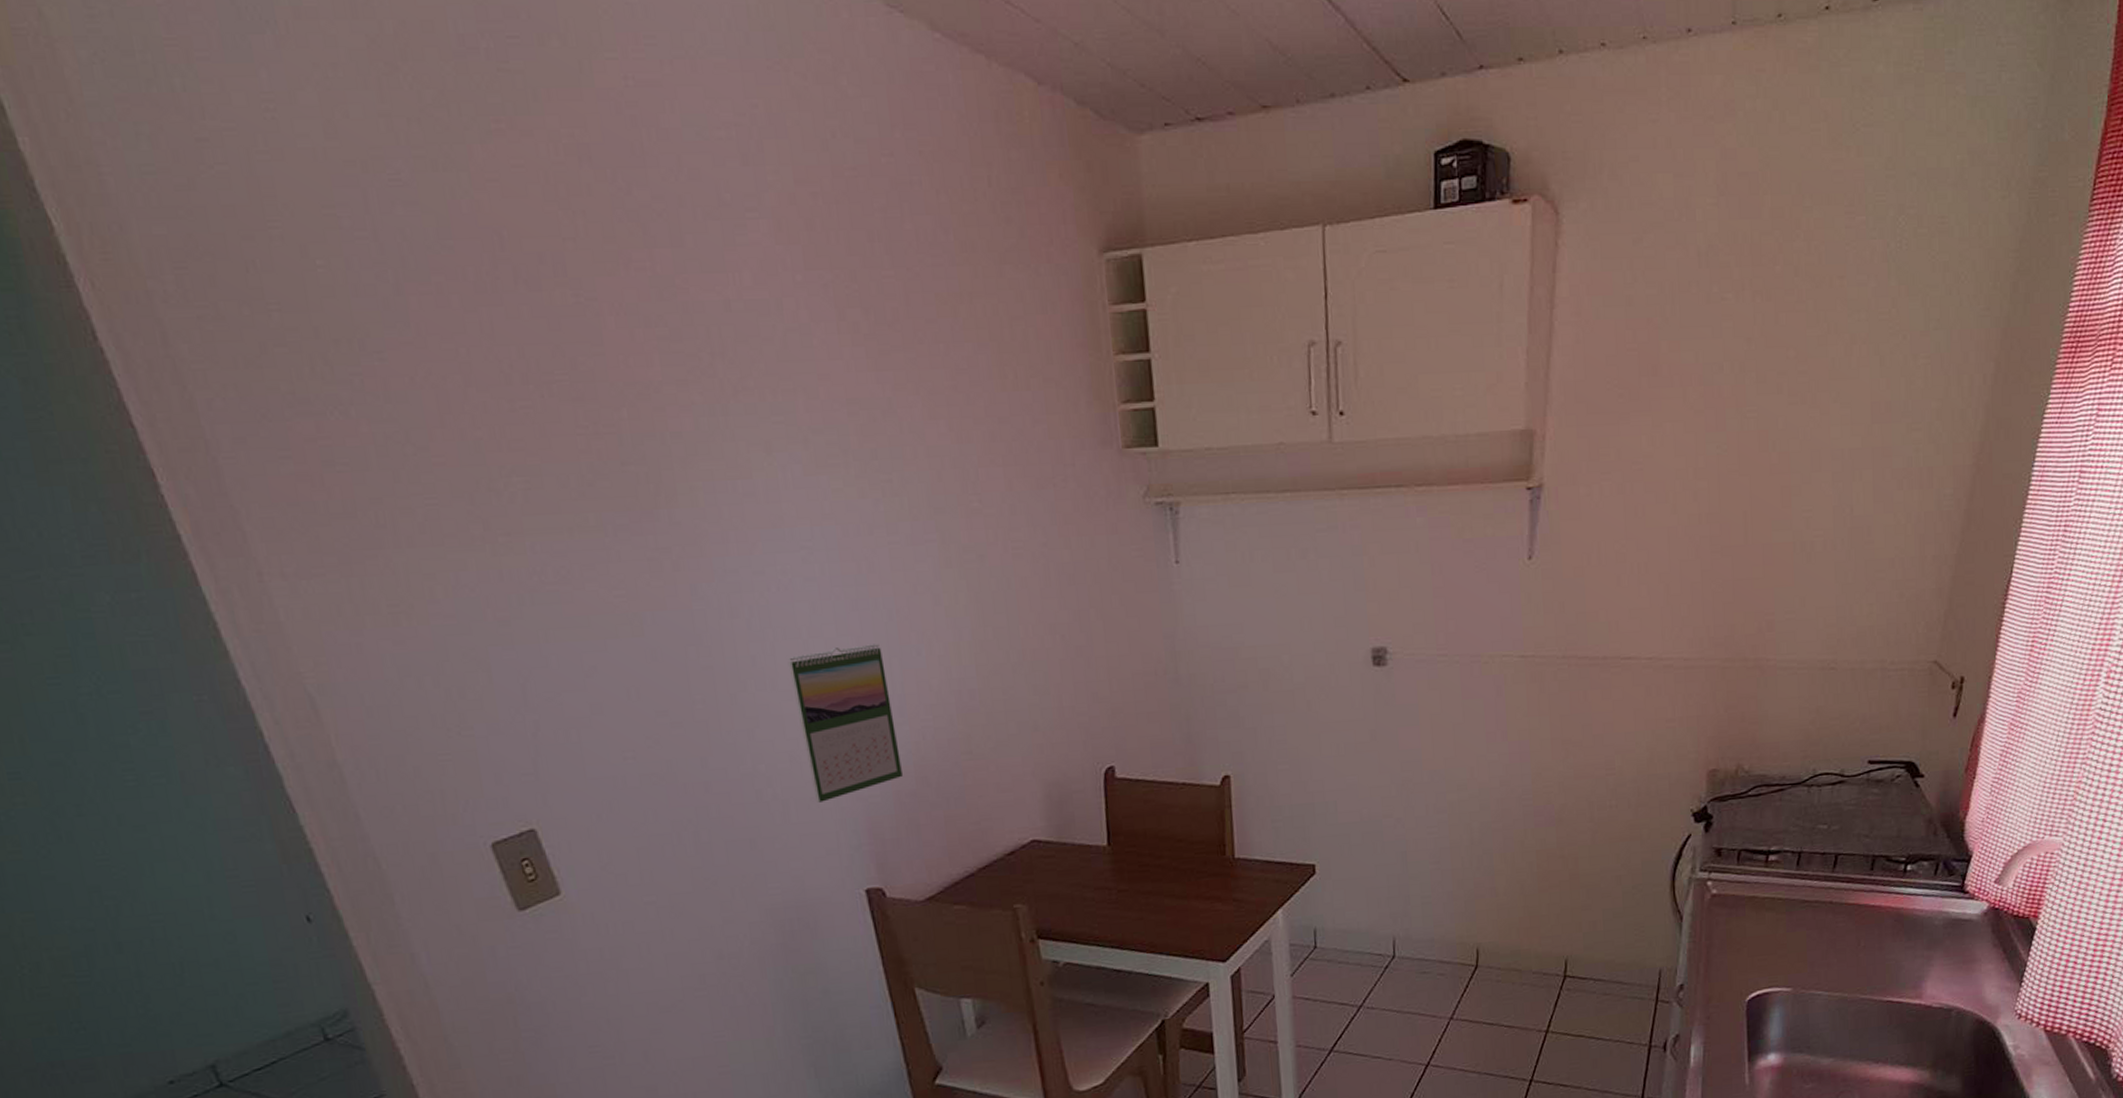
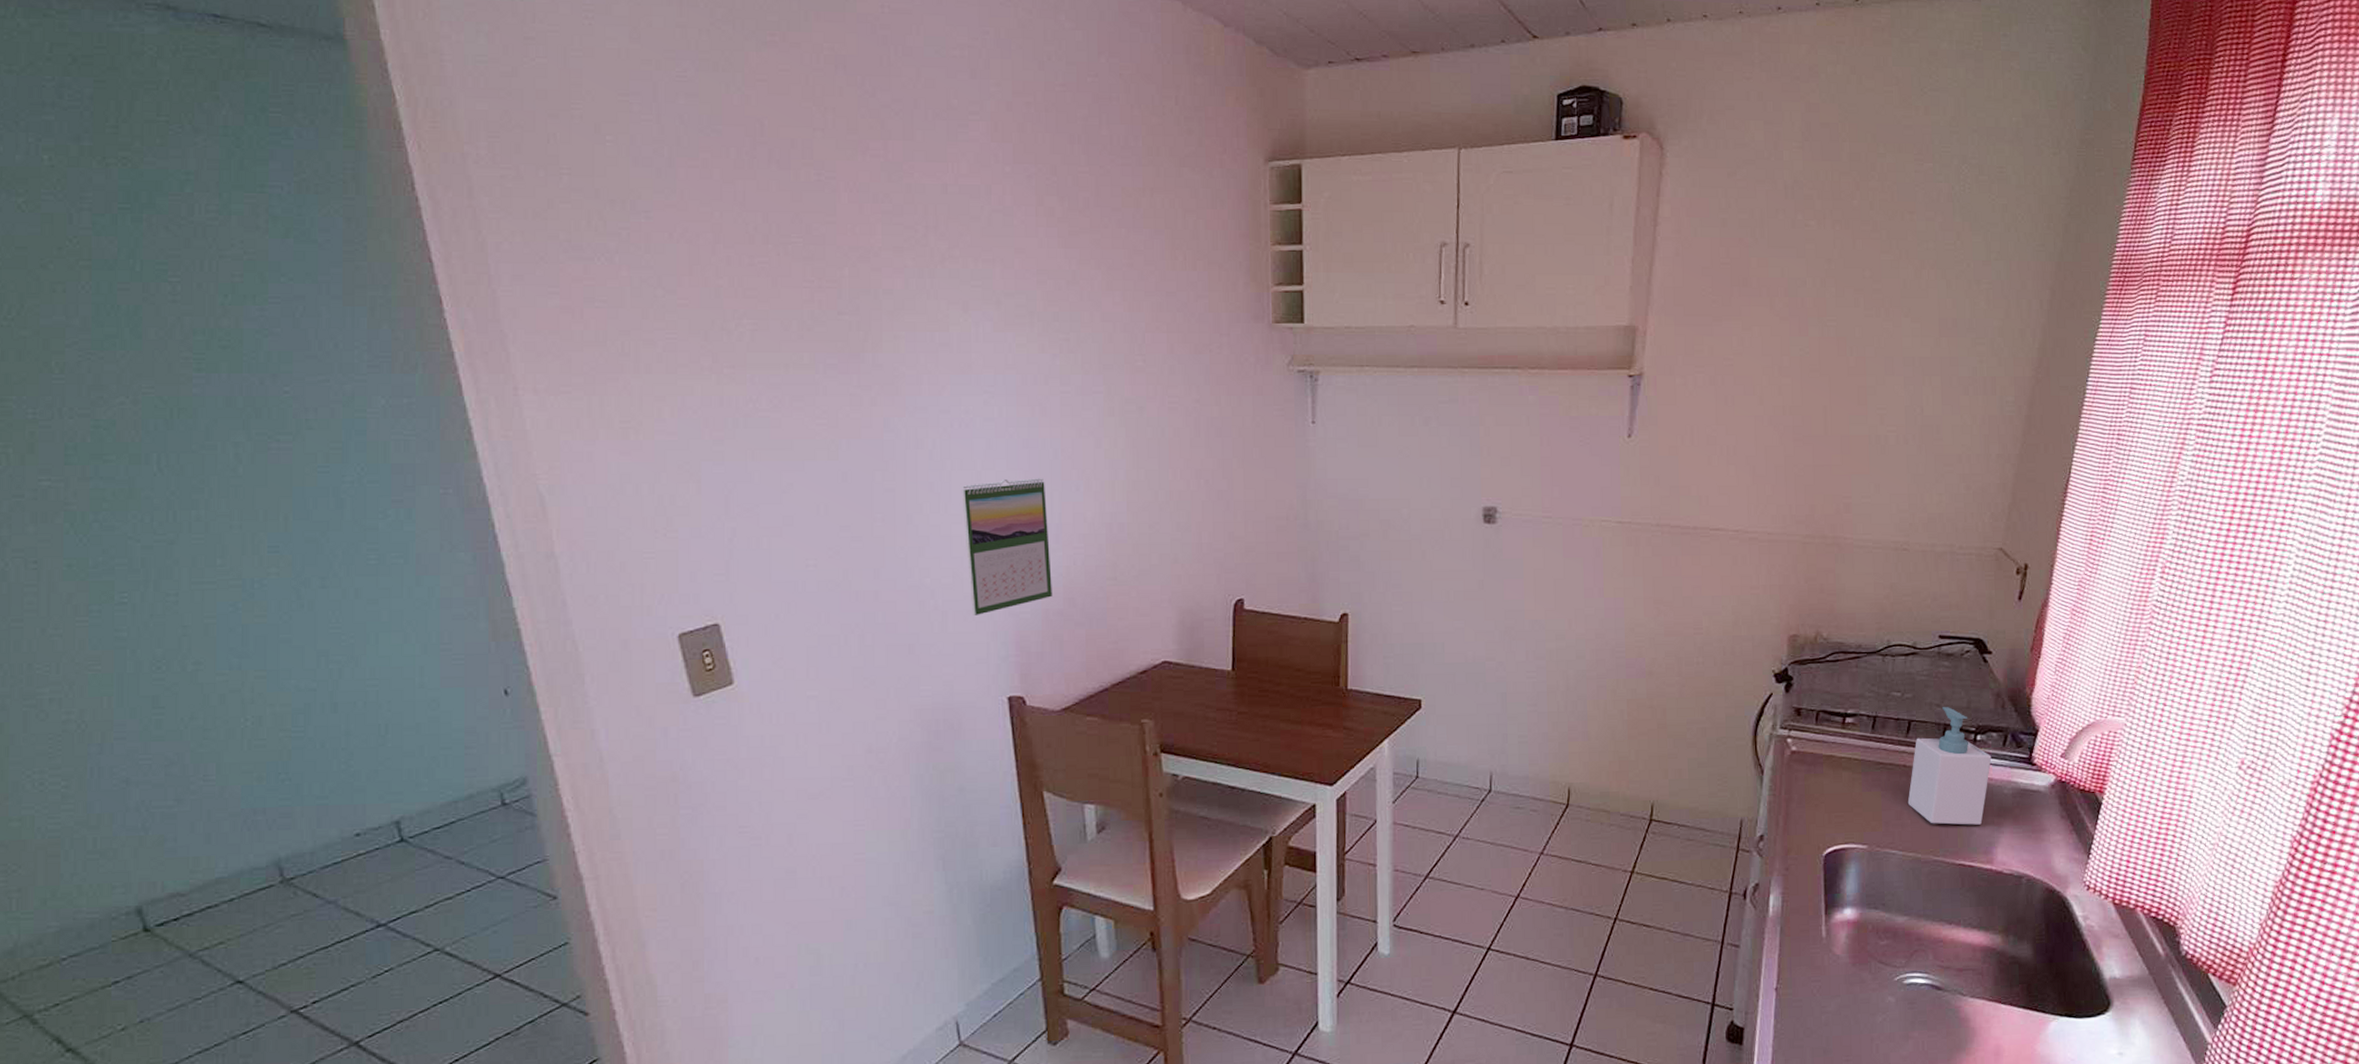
soap bottle: none [1834,837,1923,962] -> present [1907,707,1992,825]

